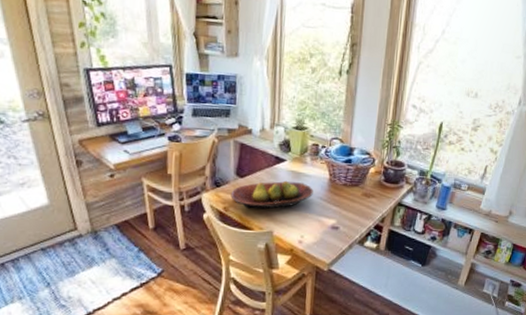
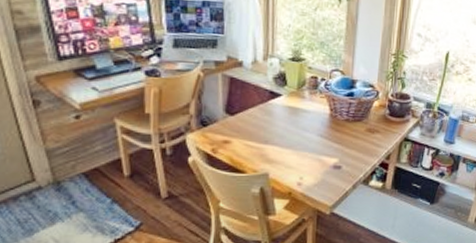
fruit bowl: present [230,180,313,210] -> none [219,117,313,150]

